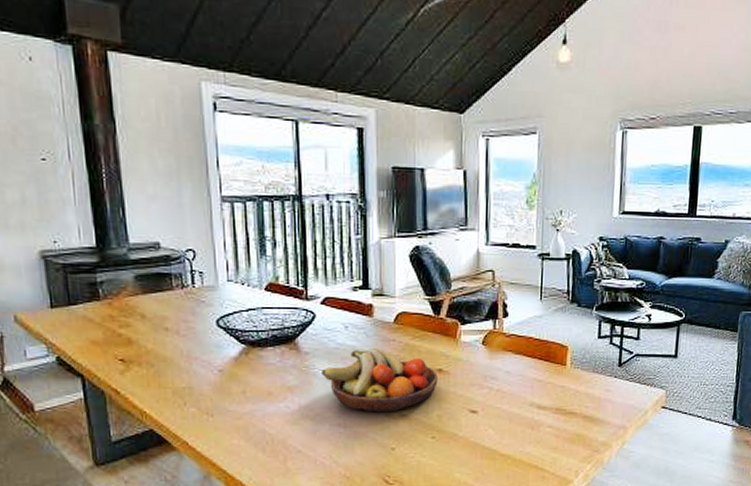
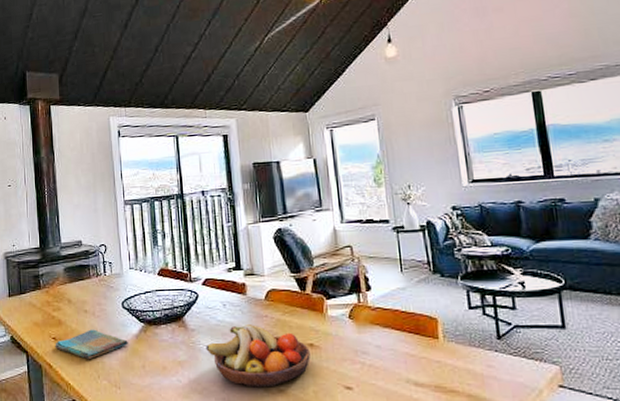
dish towel: none [123,350,224,385] -> present [55,329,128,360]

